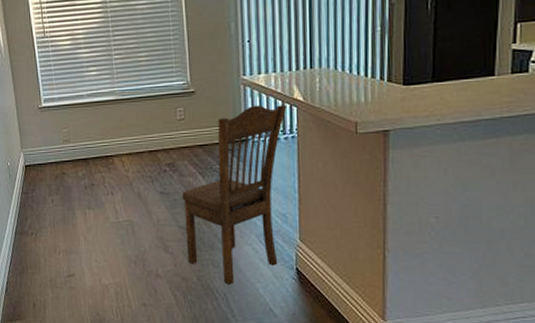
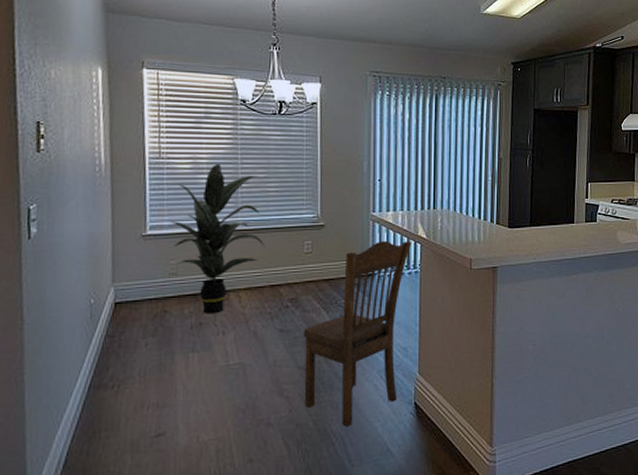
indoor plant: none [59,37,141,177] -> present [170,163,265,314]

